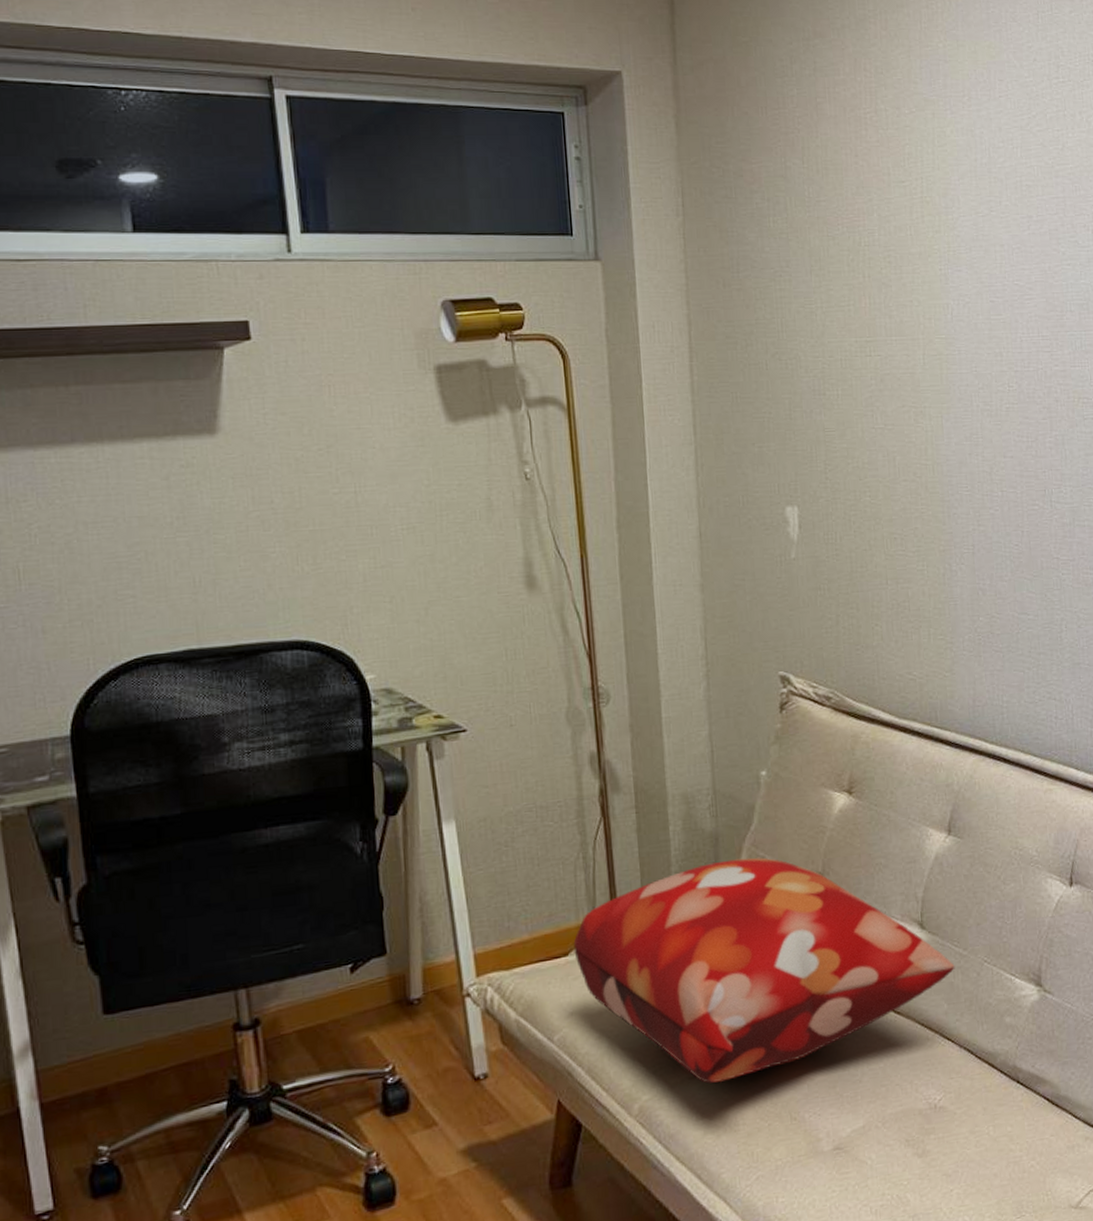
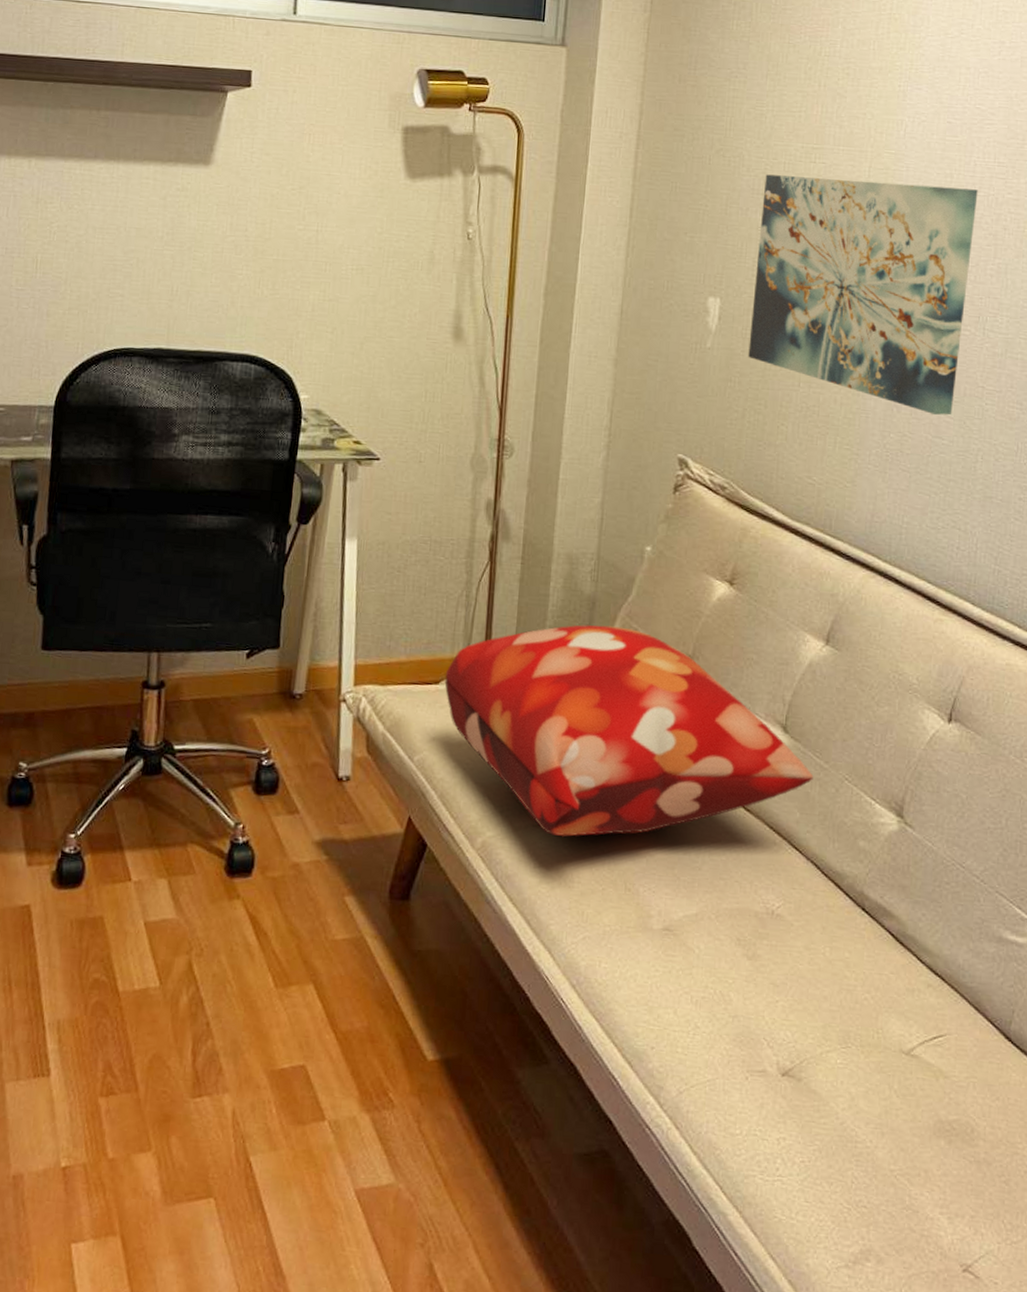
wall art: none [824,365,1033,592] -> present [748,174,978,415]

